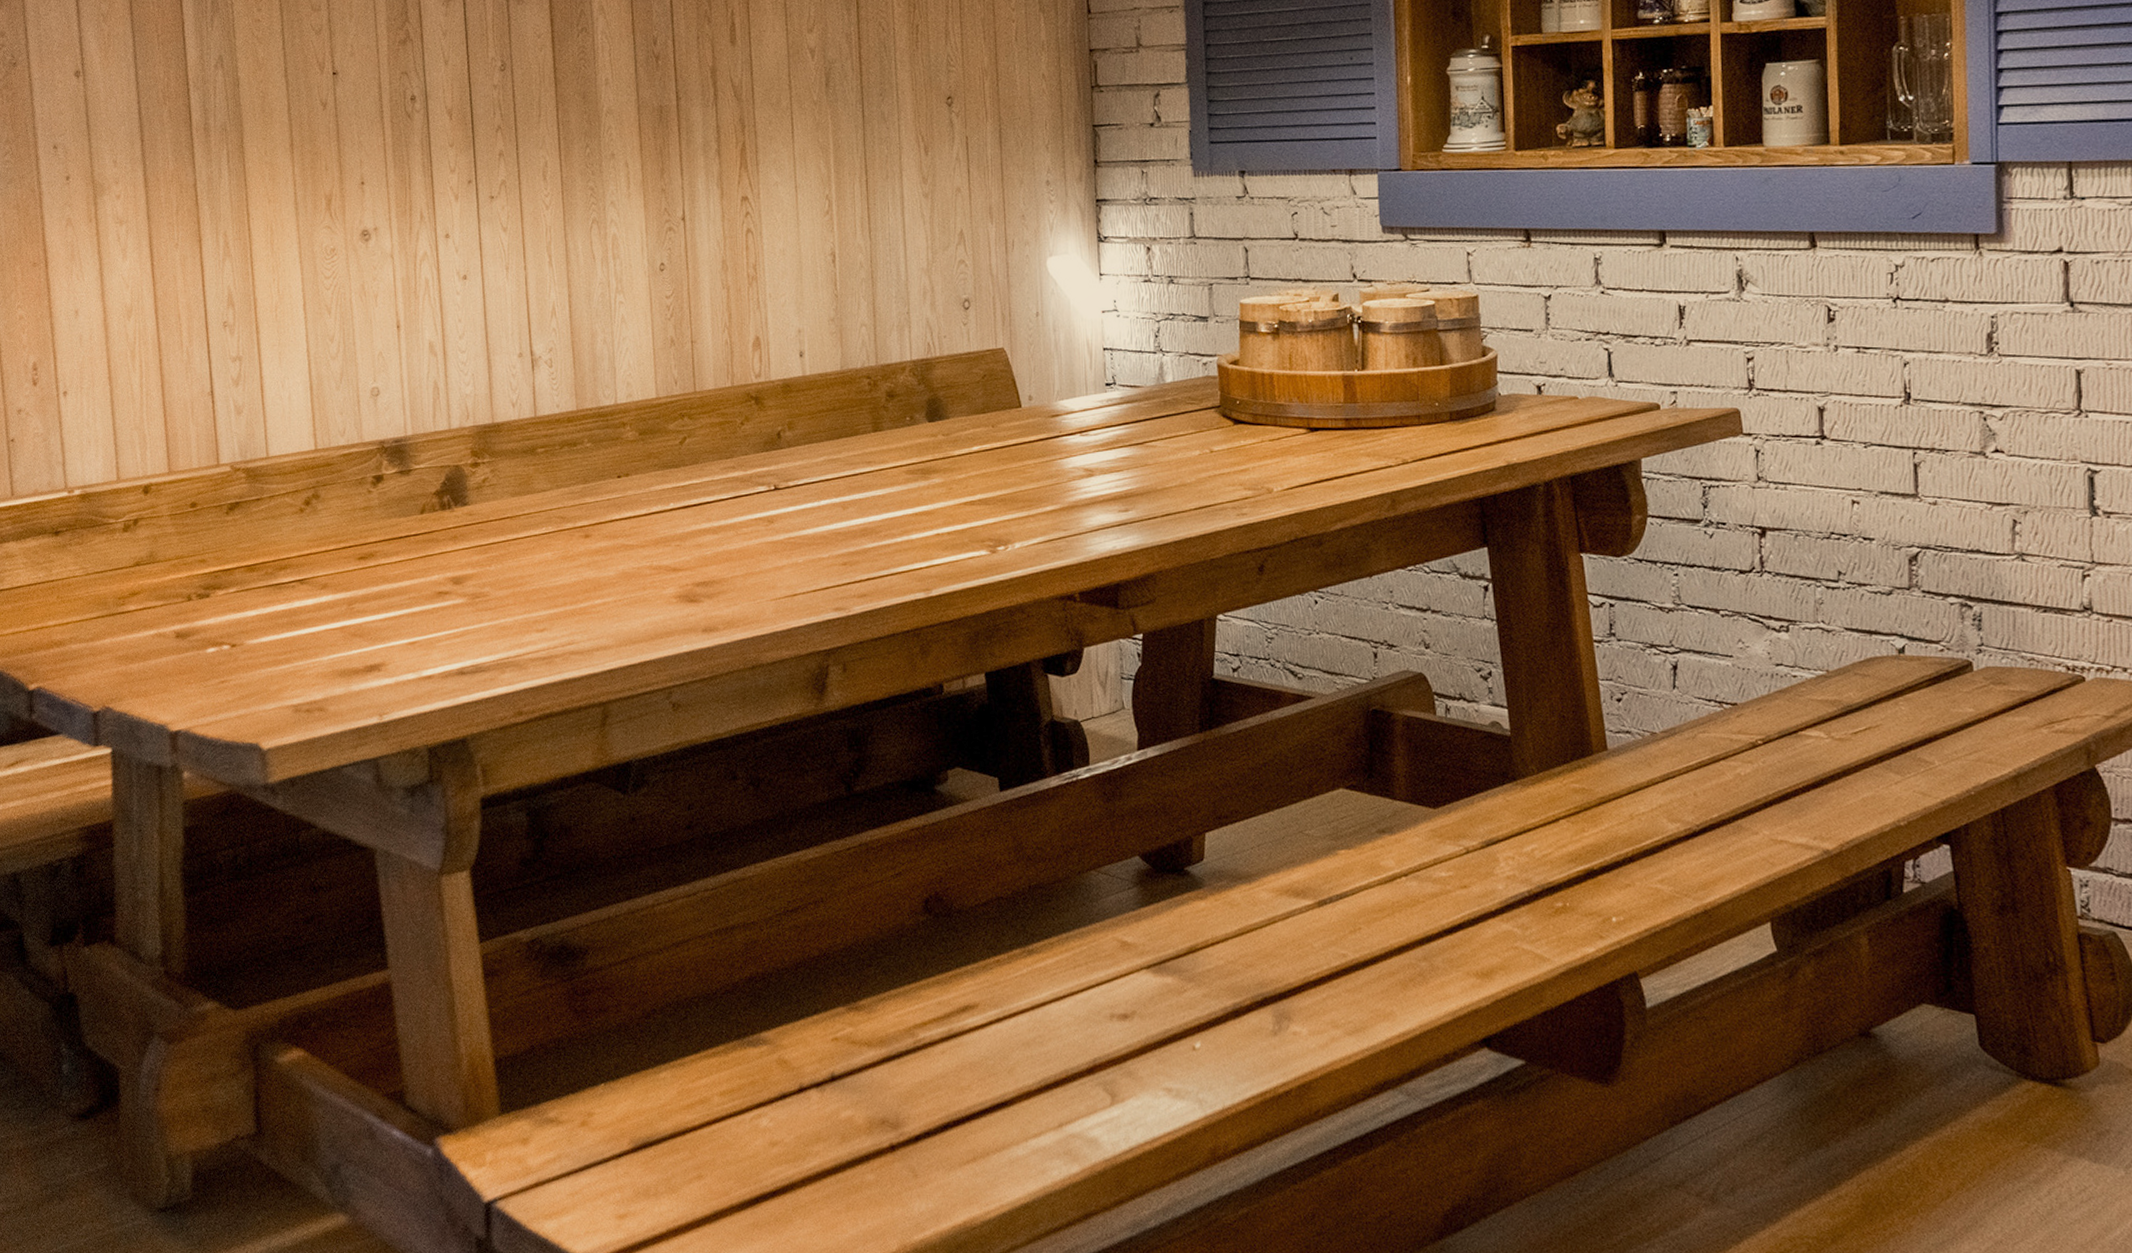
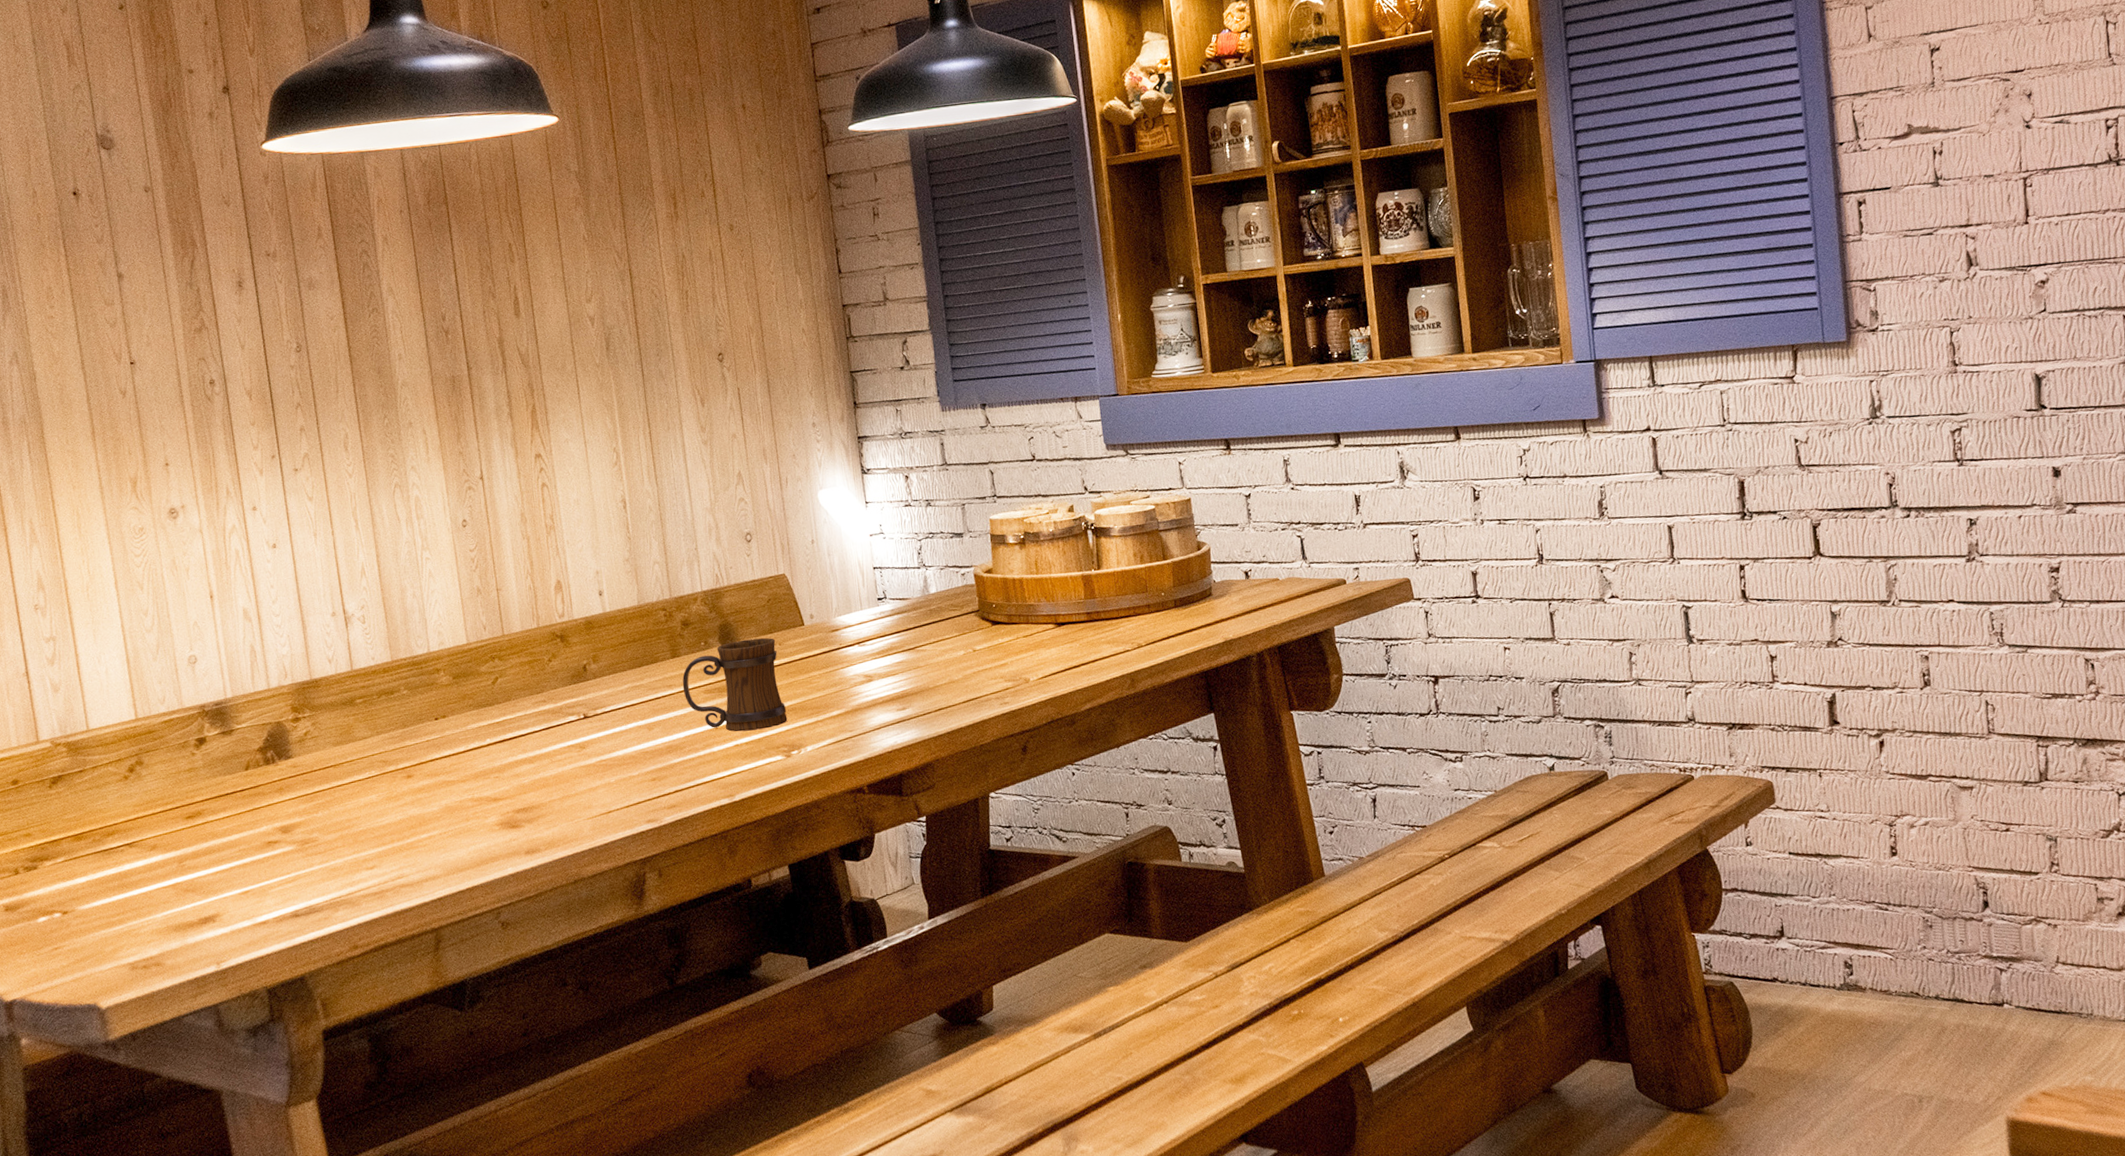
beer mug: none [883,417,996,520] -> present [682,637,788,732]

